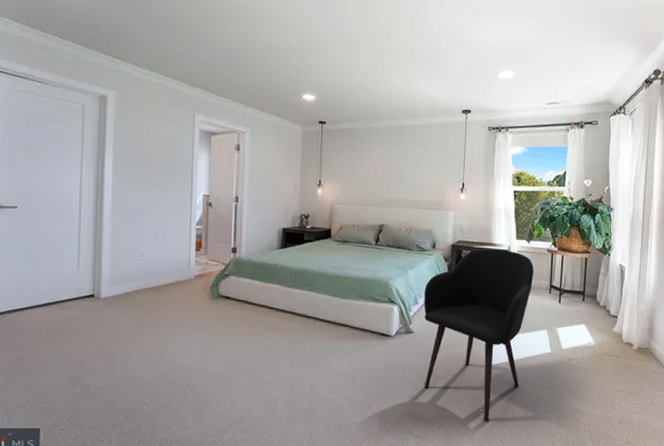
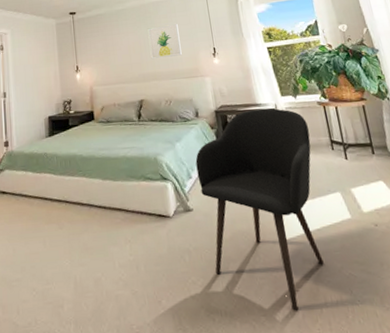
wall art: none [398,152,432,186] -> present [147,24,182,59]

